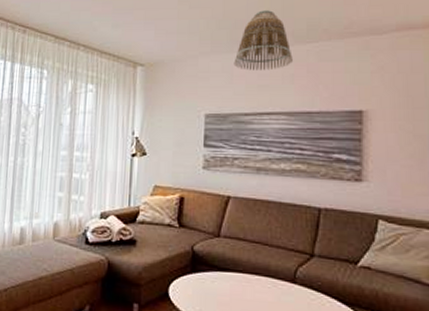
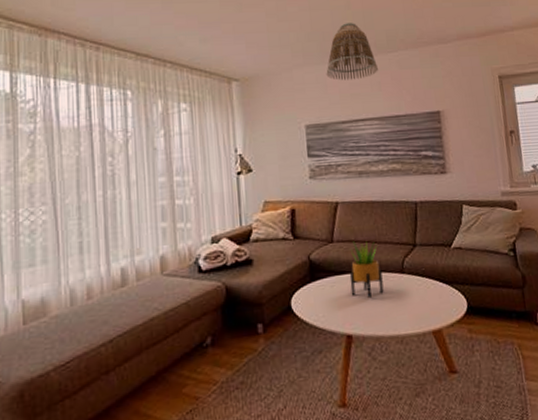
potted plant: none [233,239,270,303] -> present [349,241,384,299]

